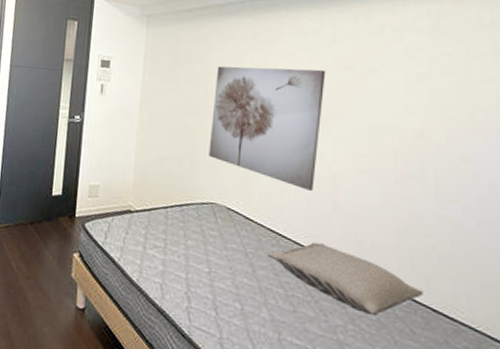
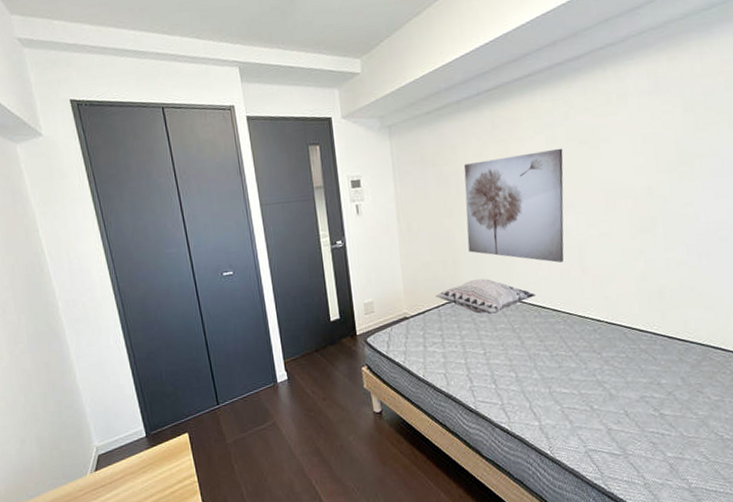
decorative pillow: none [165,187,276,231] -> present [435,278,535,315]
pillow: present [267,242,423,316] -> none [532,305,661,355]

